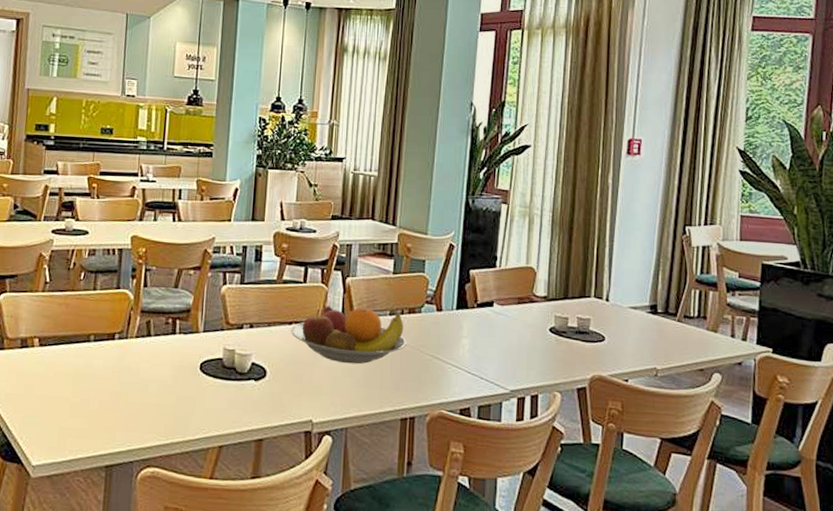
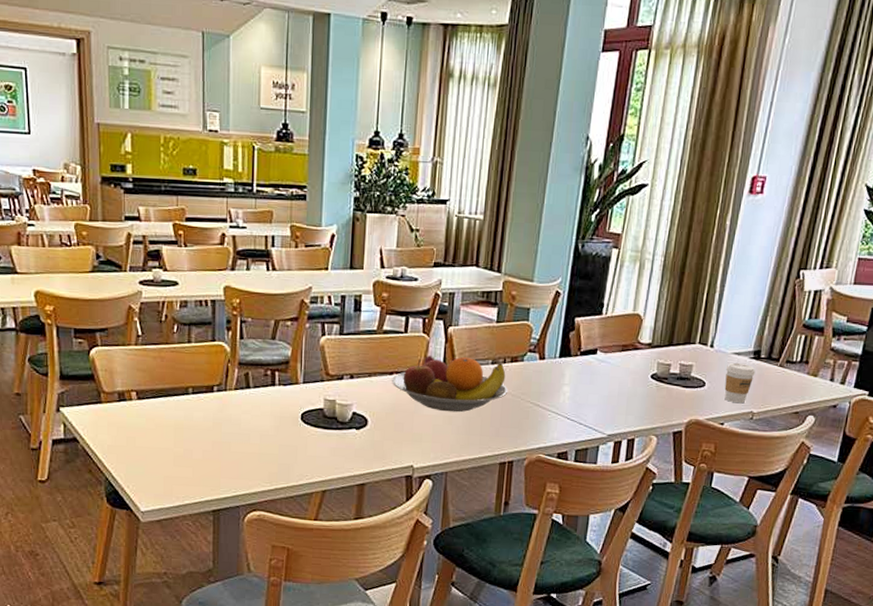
coffee cup: none [623,316,654,360] -> present [724,362,756,404]

